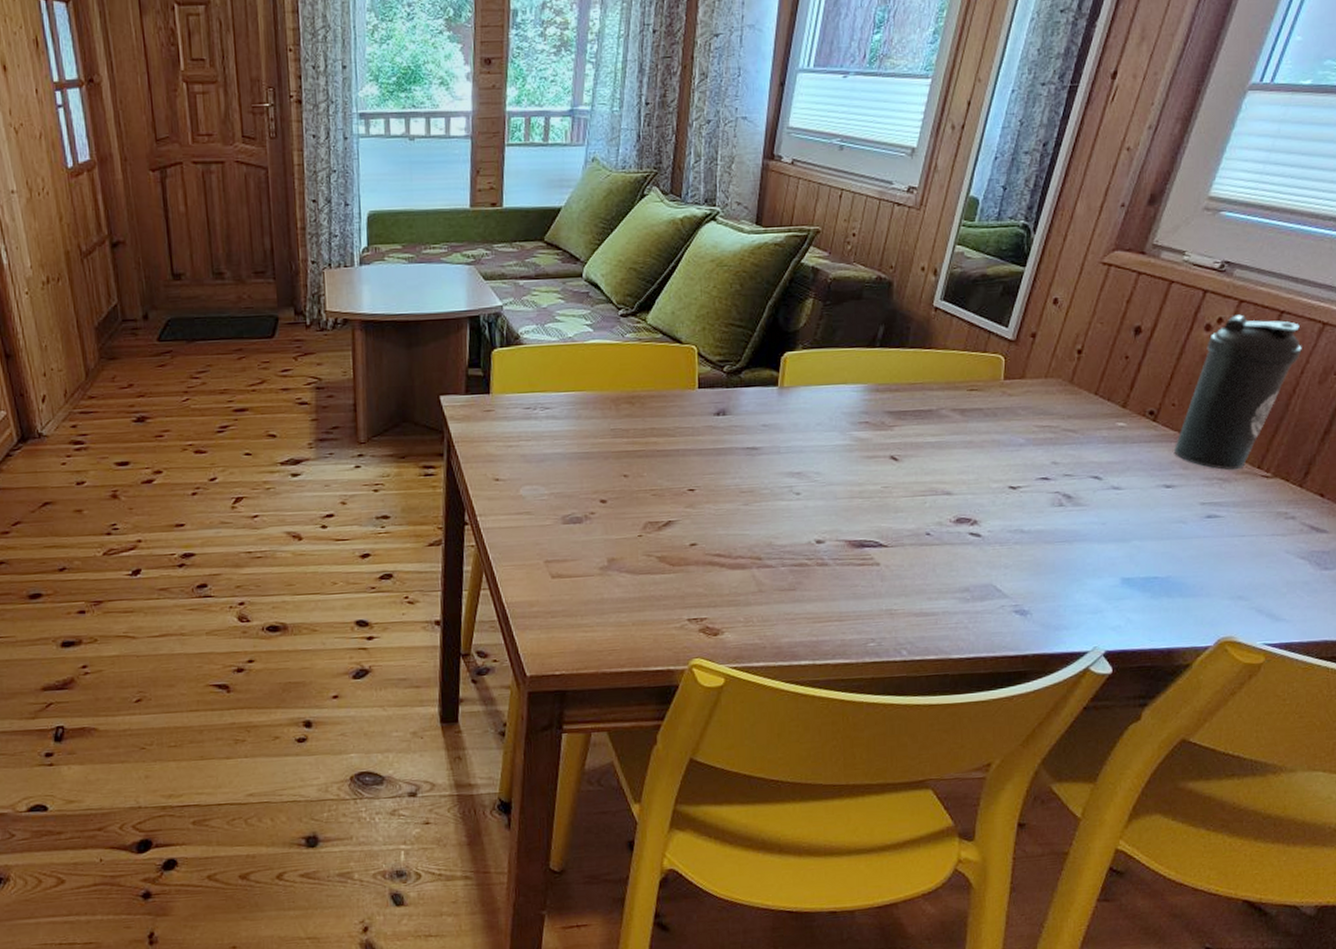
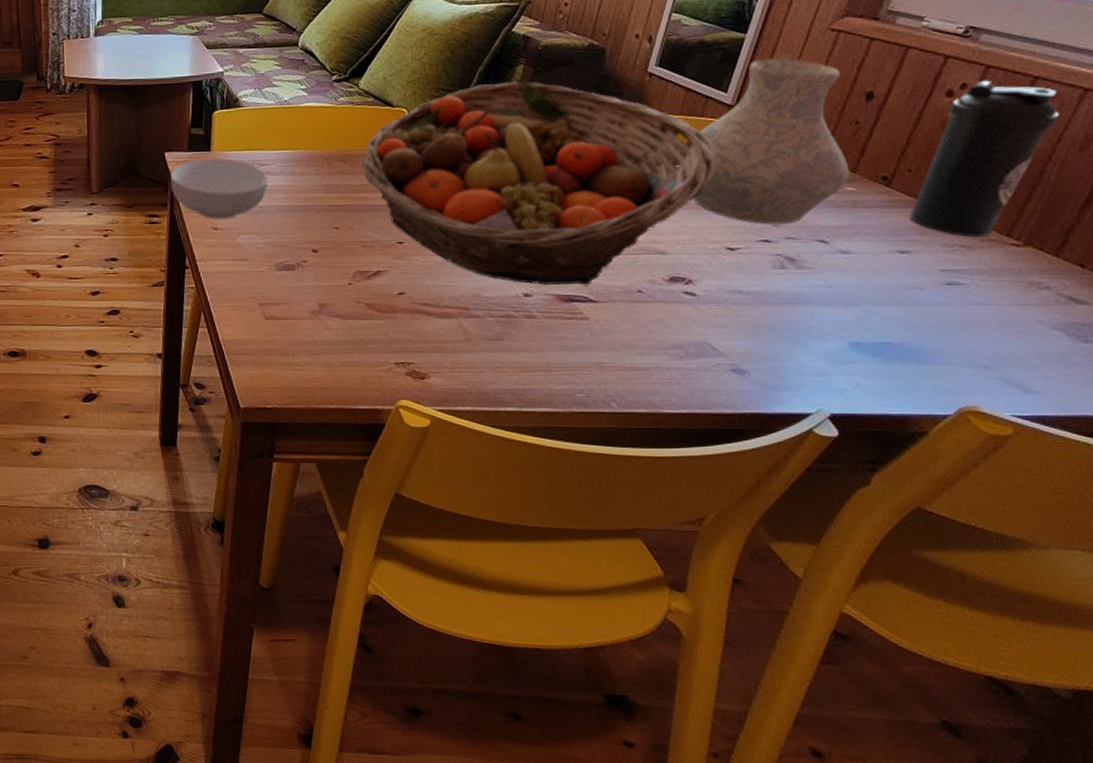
cereal bowl: none [446,401,552,469] -> present [170,157,268,219]
fruit basket: none [651,316,999,531] -> present [362,81,717,286]
vase: none [977,292,1120,463] -> present [693,58,849,226]

